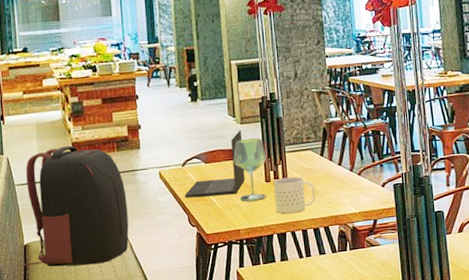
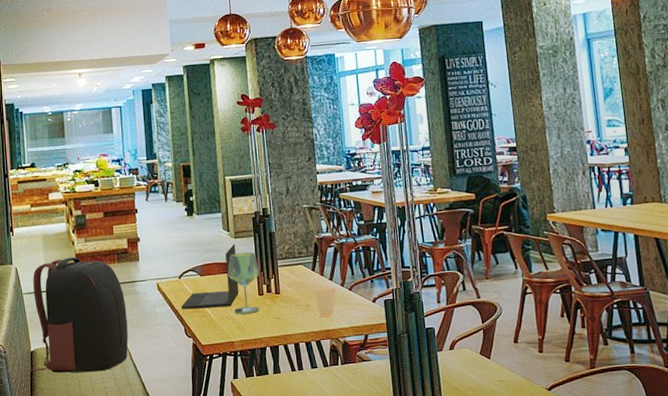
mug: present [273,176,315,214] -> none [266,290,307,327]
cup: none [322,171,344,203] -> present [314,286,335,317]

